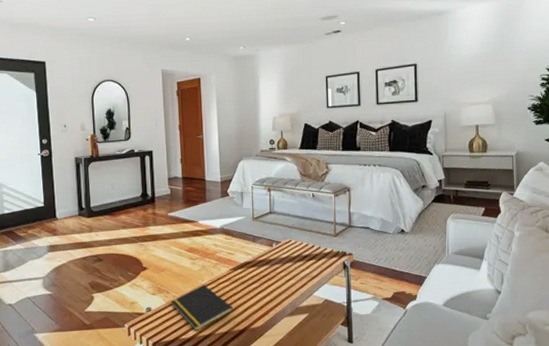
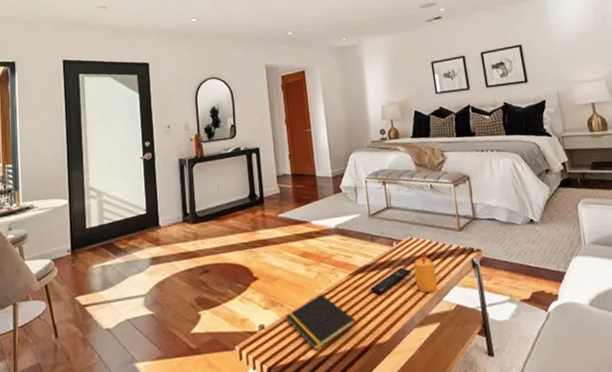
remote control: none [249,265,287,288] -> present [370,267,411,295]
candle: none [289,253,310,289] -> present [414,251,438,293]

